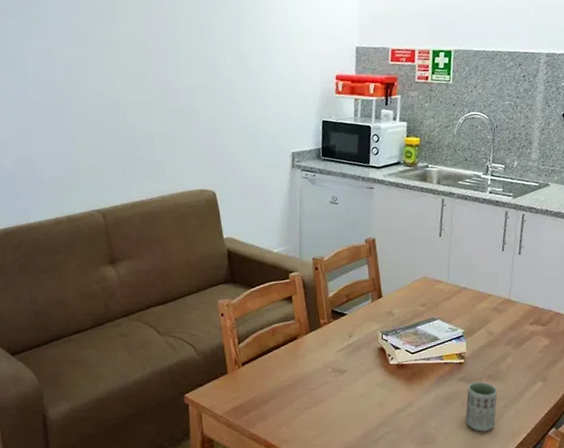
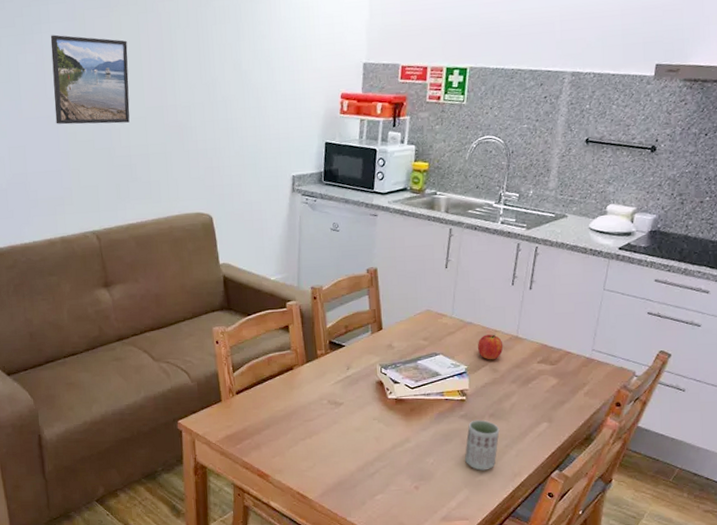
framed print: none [57,23,135,108] -> present [50,34,130,125]
fruit: none [473,298,497,323] -> present [478,334,504,360]

